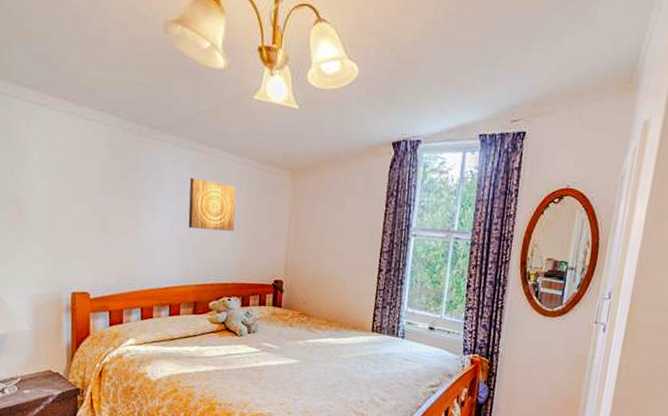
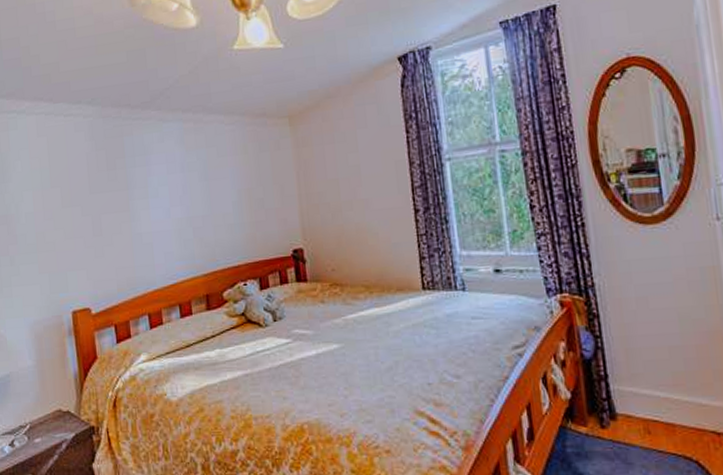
wall art: present [188,177,236,232] -> none [179,150,237,210]

